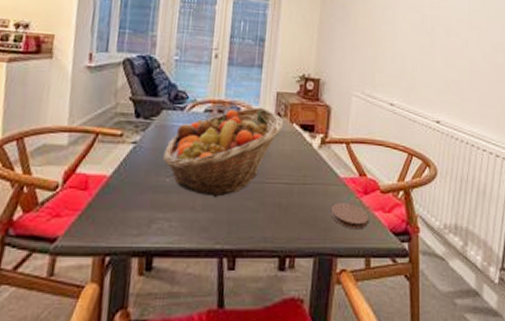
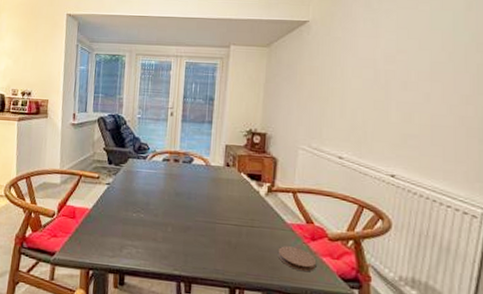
fruit basket: present [163,107,285,197] -> none [131,157,233,232]

